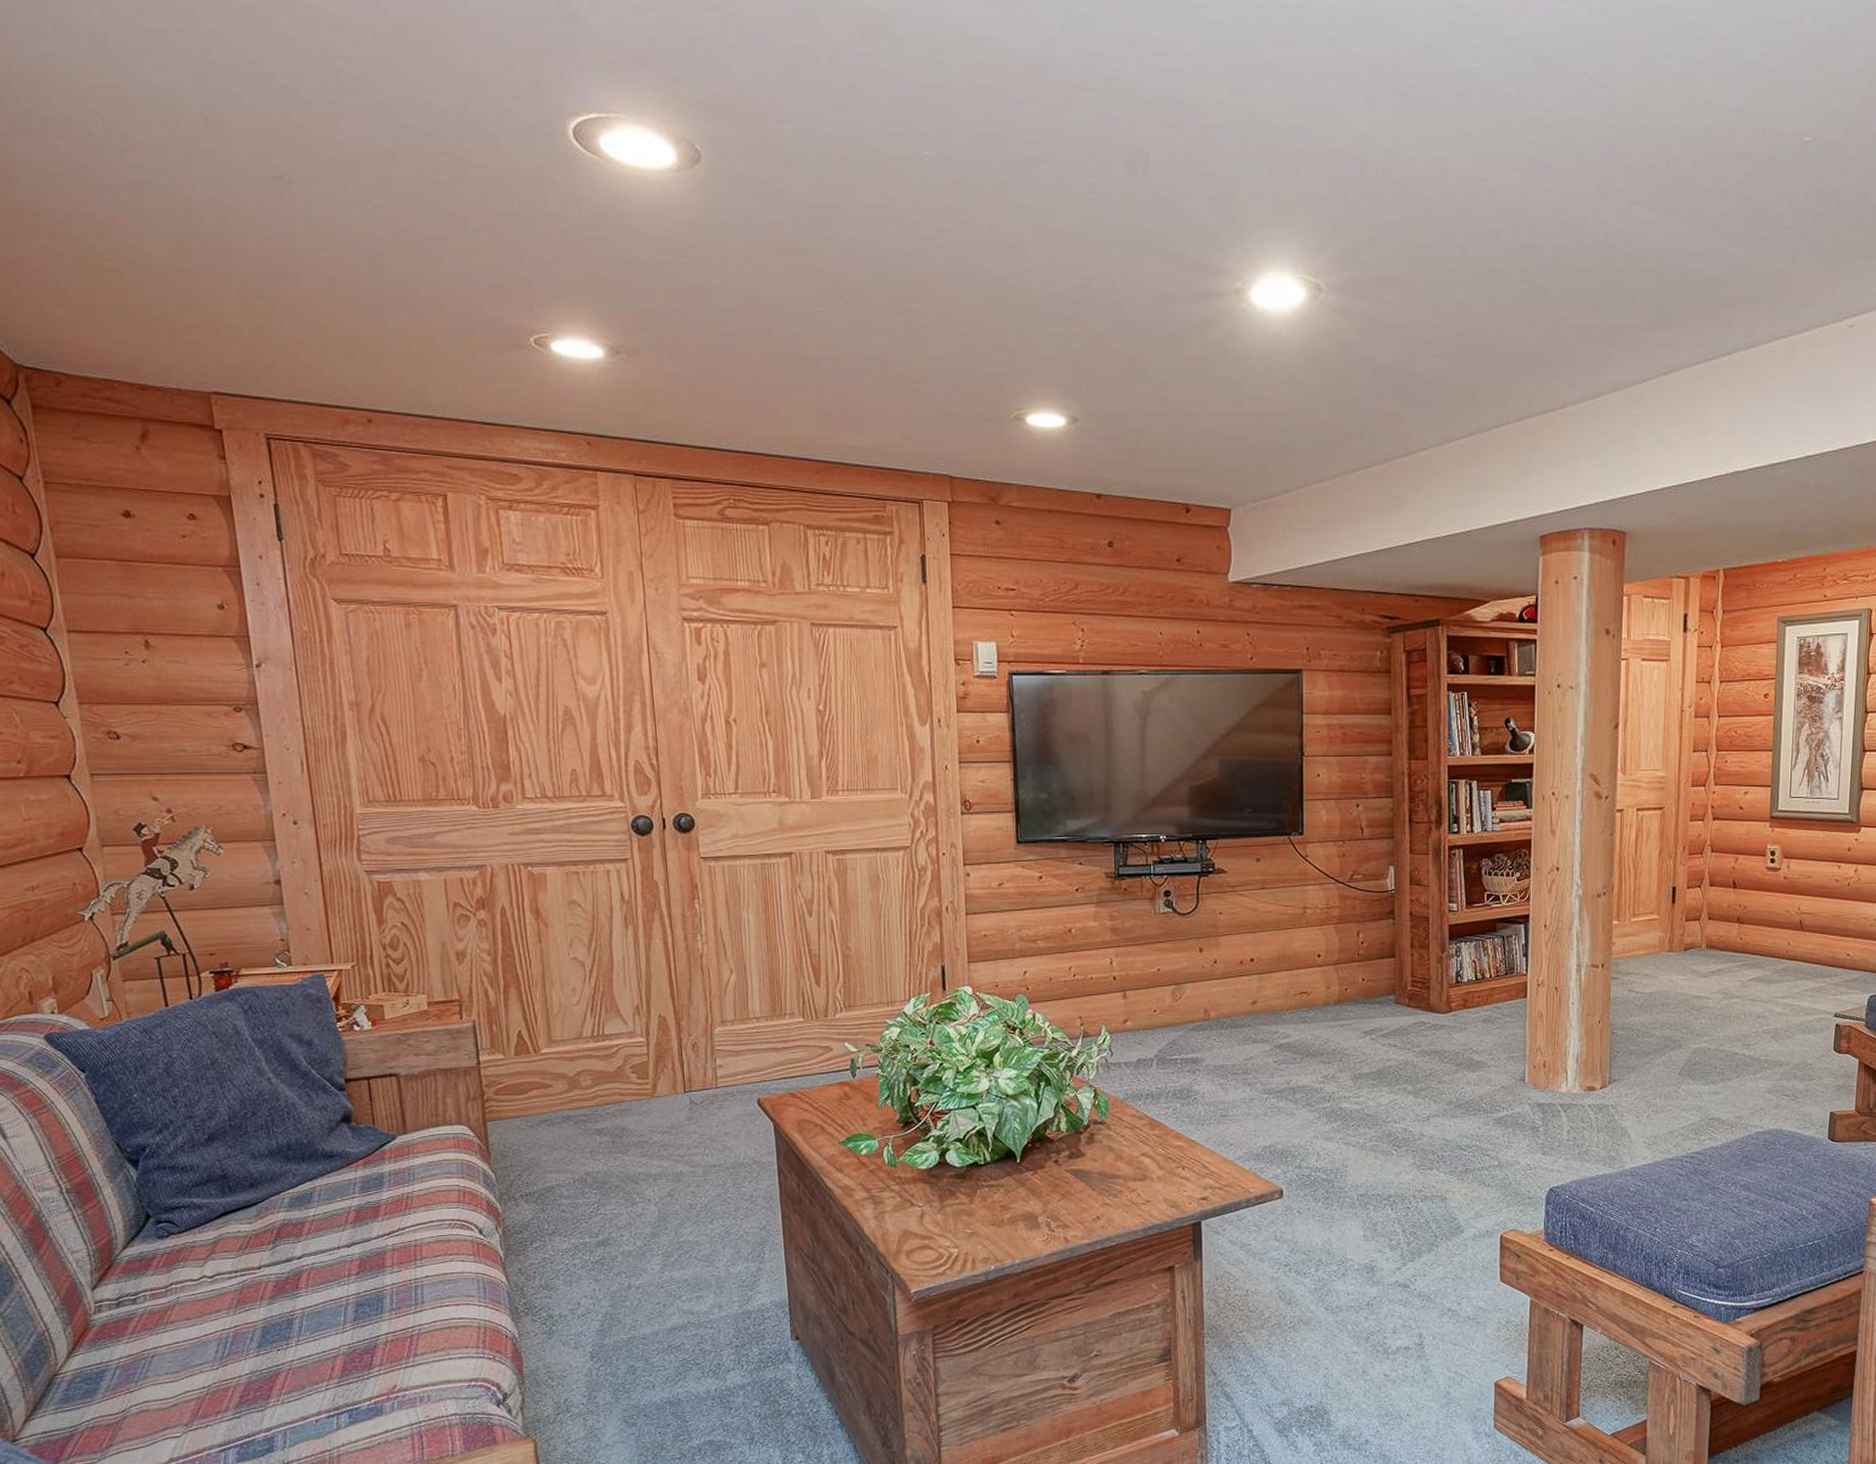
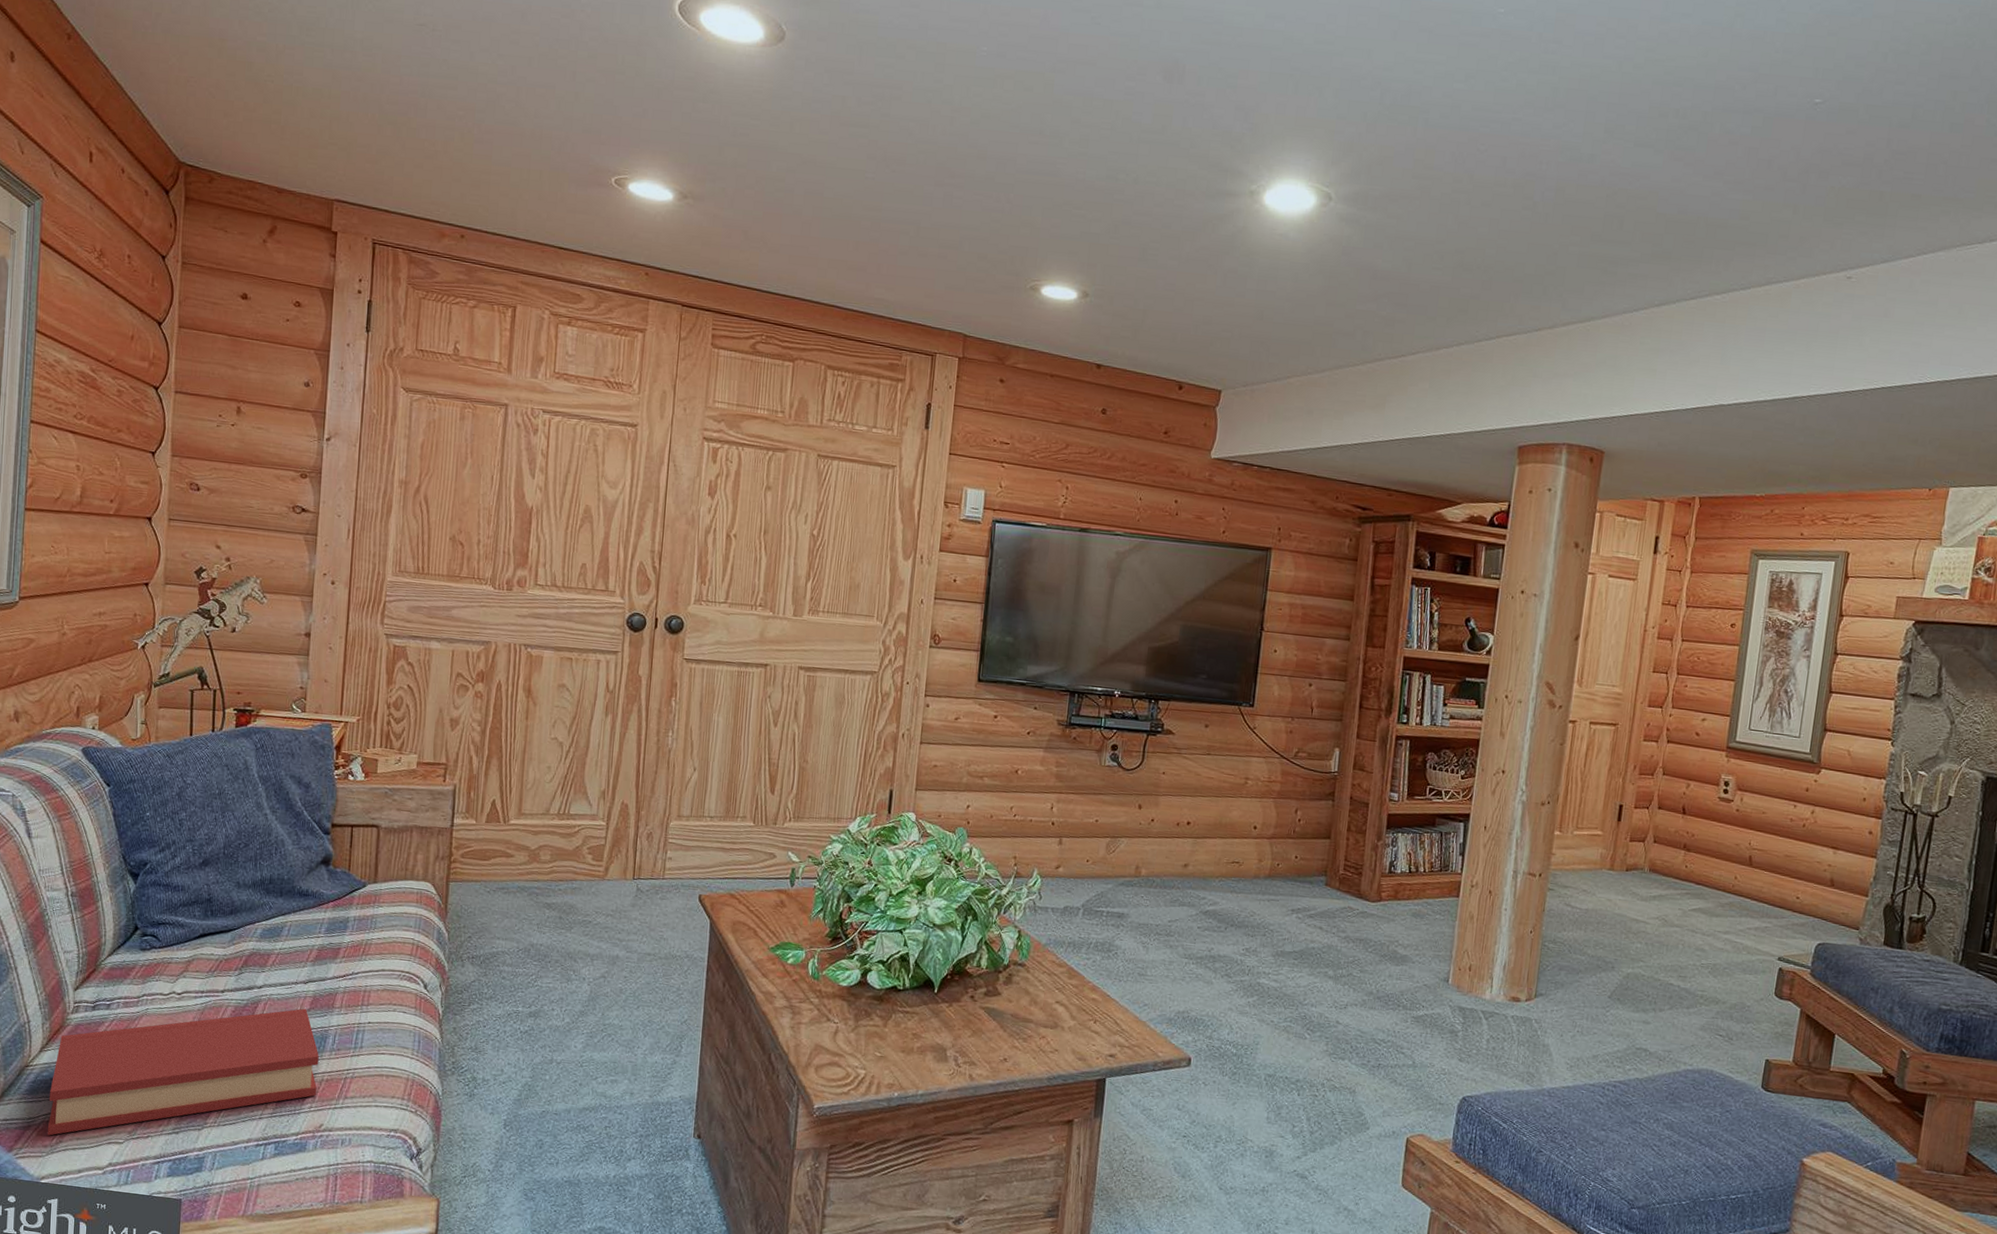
hardback book: none [87,1272,384,1441] -> present [47,1008,319,1136]

